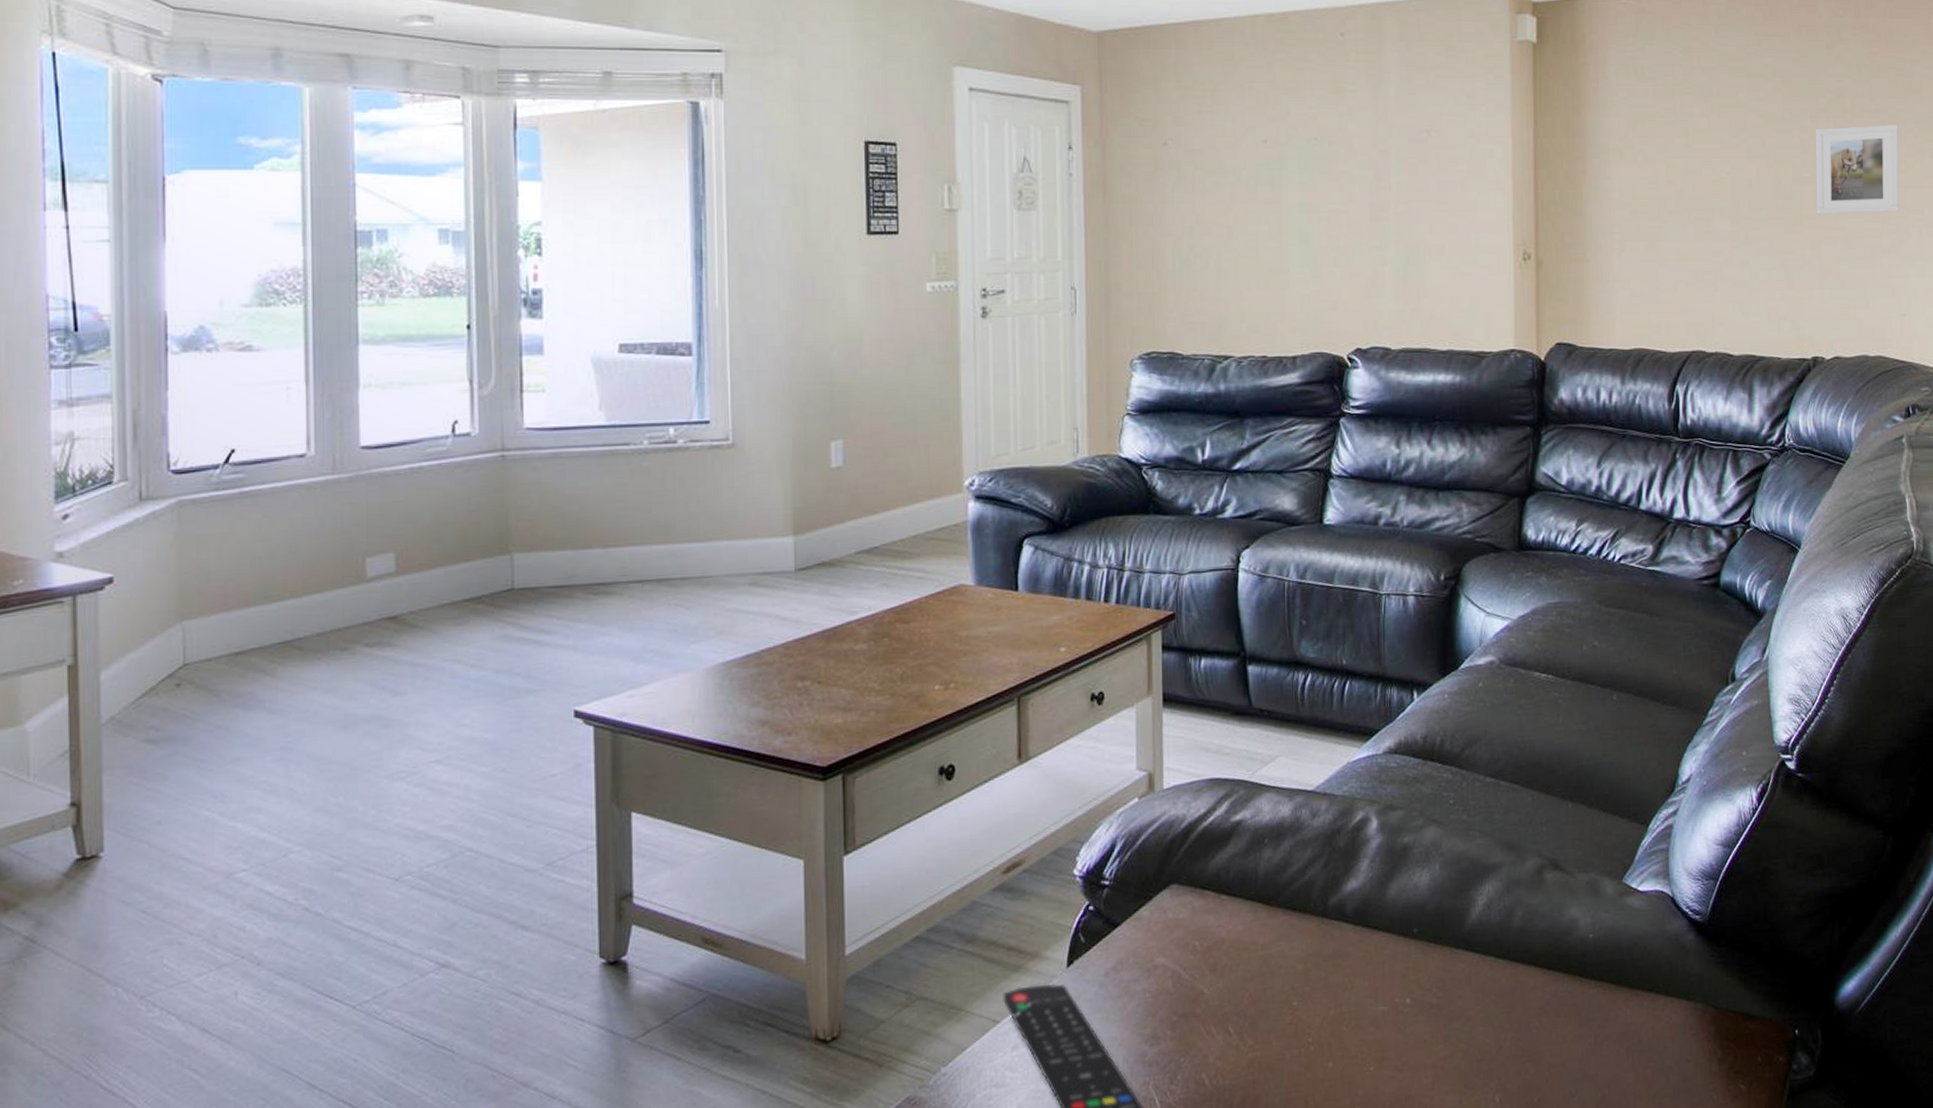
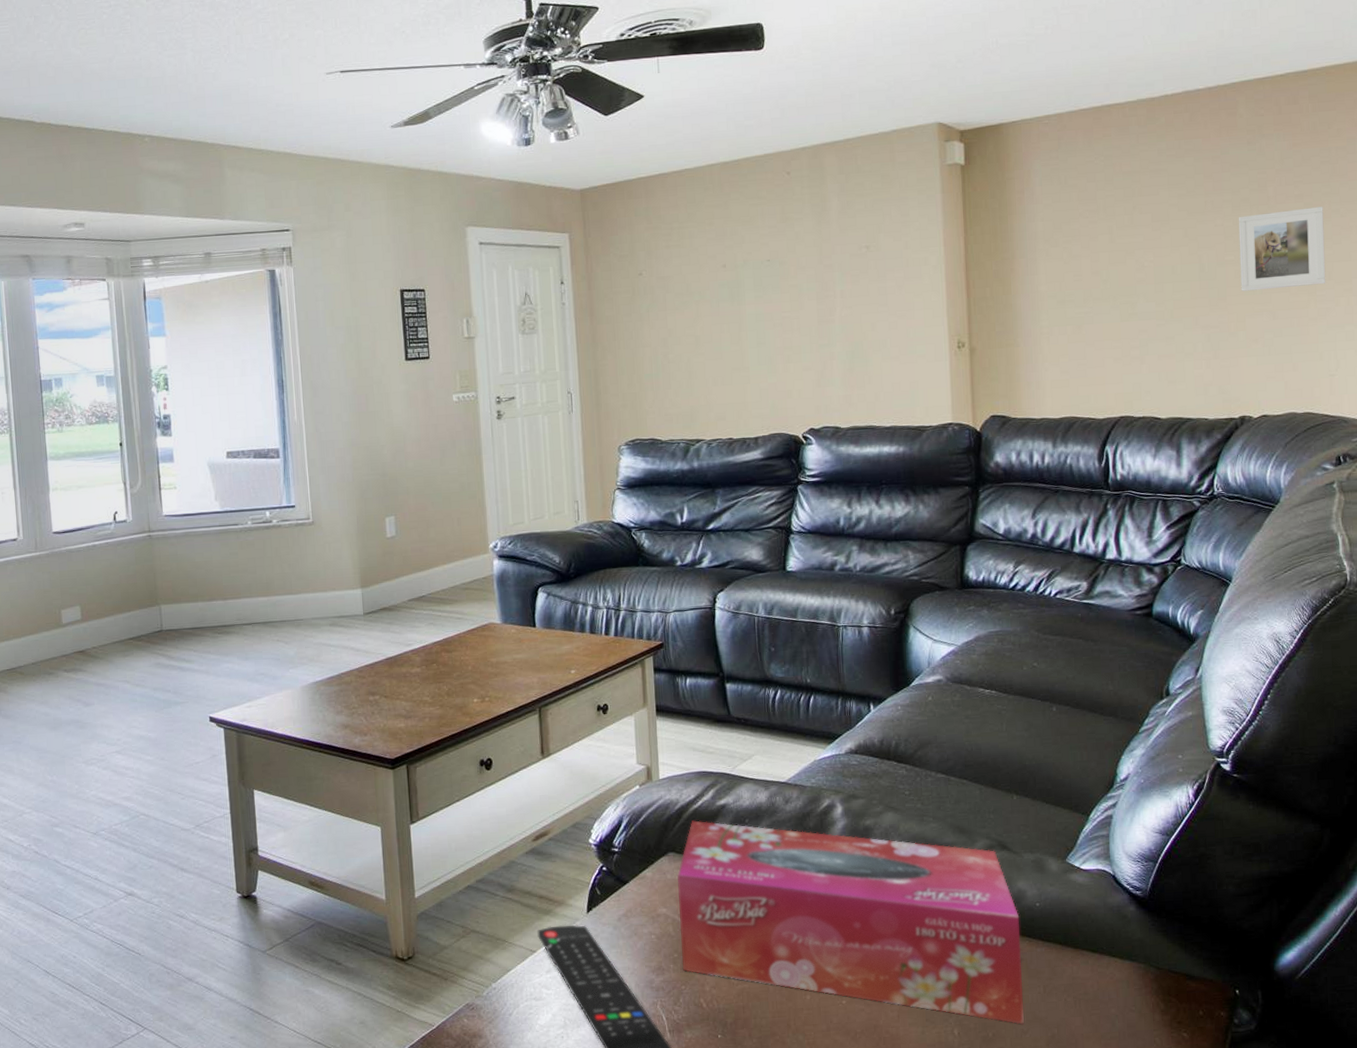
tissue box: none [1179,842,1572,1085] -> present [676,820,1024,1025]

